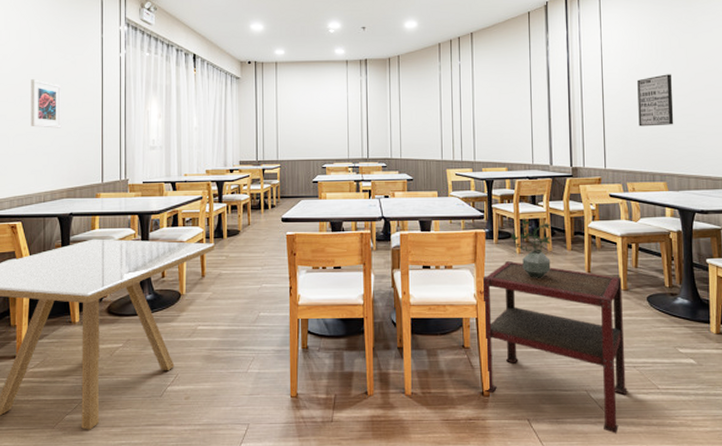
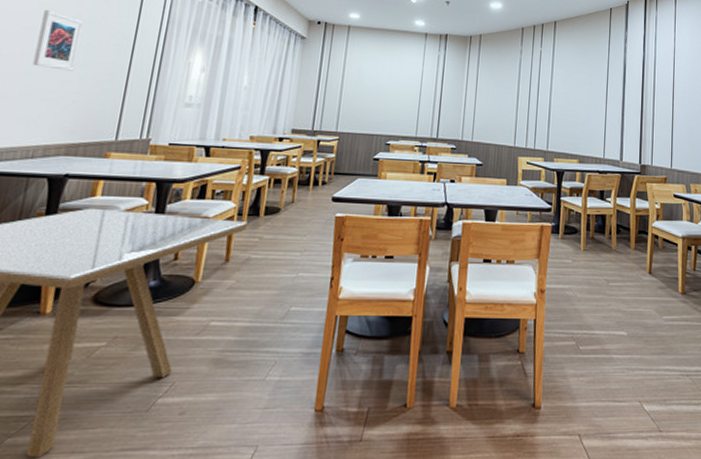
side table: present [483,260,627,434] -> none [537,257,680,450]
potted plant: present [511,218,551,278] -> none [577,213,617,278]

